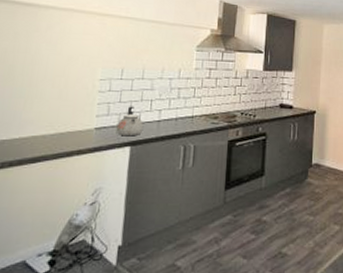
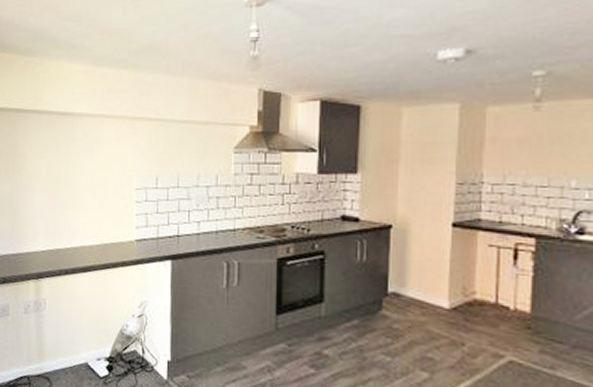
kettle: present [116,106,144,137] -> none [156,217,183,250]

